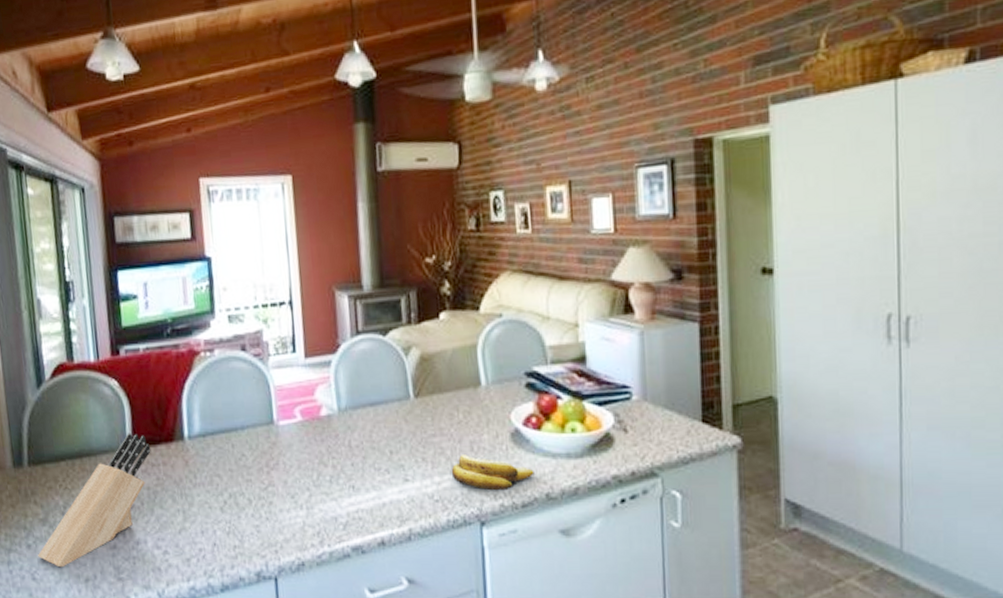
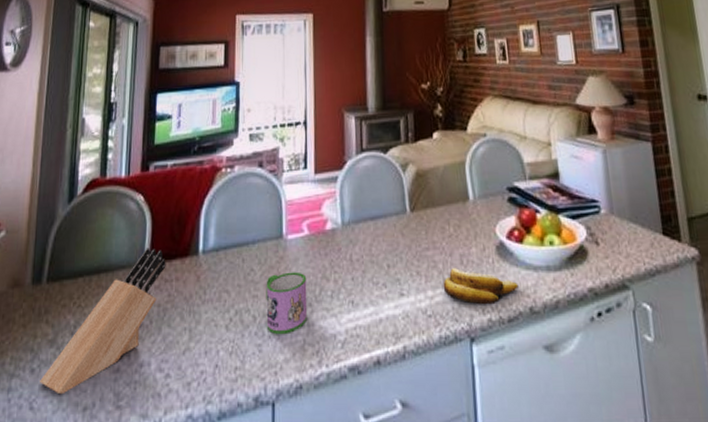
mug: none [259,457,306,517] -> present [266,271,308,335]

